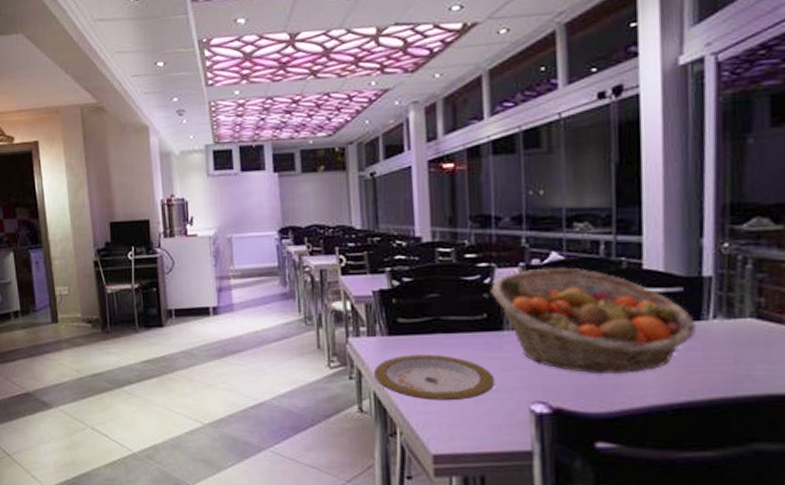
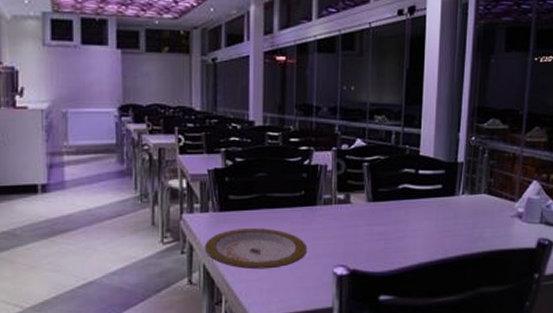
fruit basket: present [491,267,697,375] -> none [309,152,452,241]

